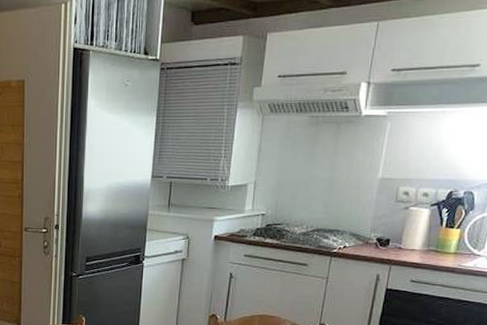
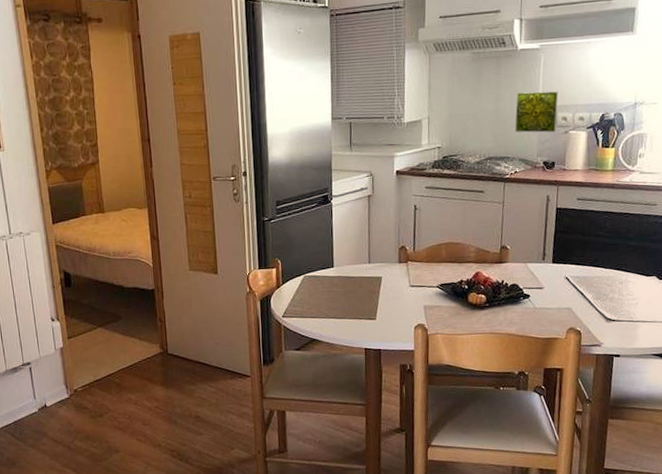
decorative tile: none [349,162,403,207] -> present [515,91,559,133]

